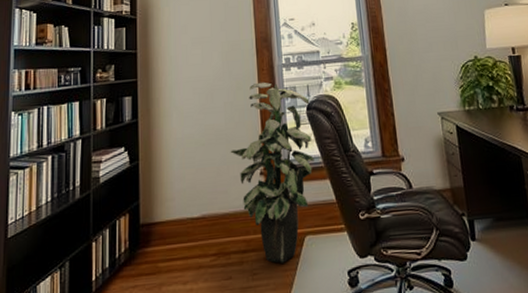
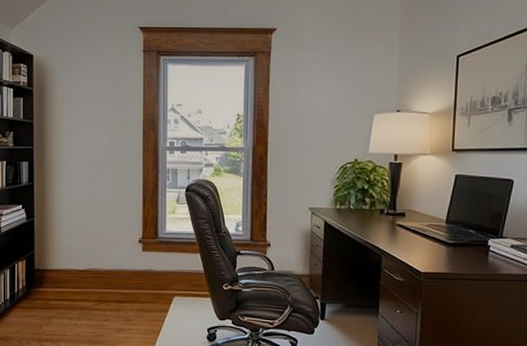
indoor plant: present [230,82,314,263] -> none [113,161,189,315]

